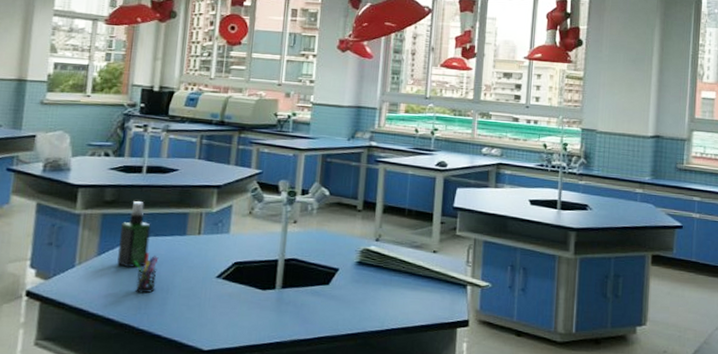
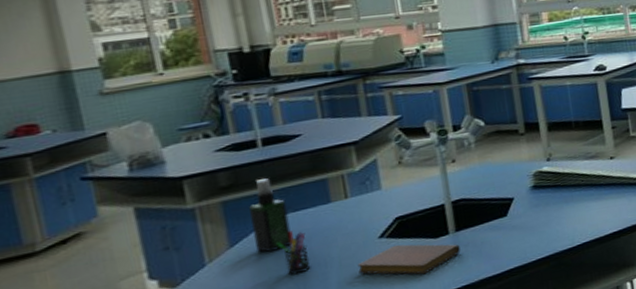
notebook: none [192,287,282,322] -> present [357,244,461,275]

